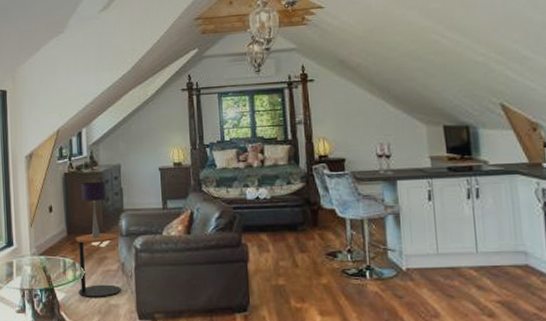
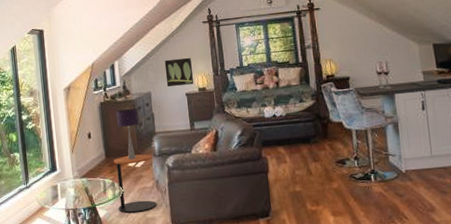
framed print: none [137,128,168,159] -> present [164,57,193,87]

